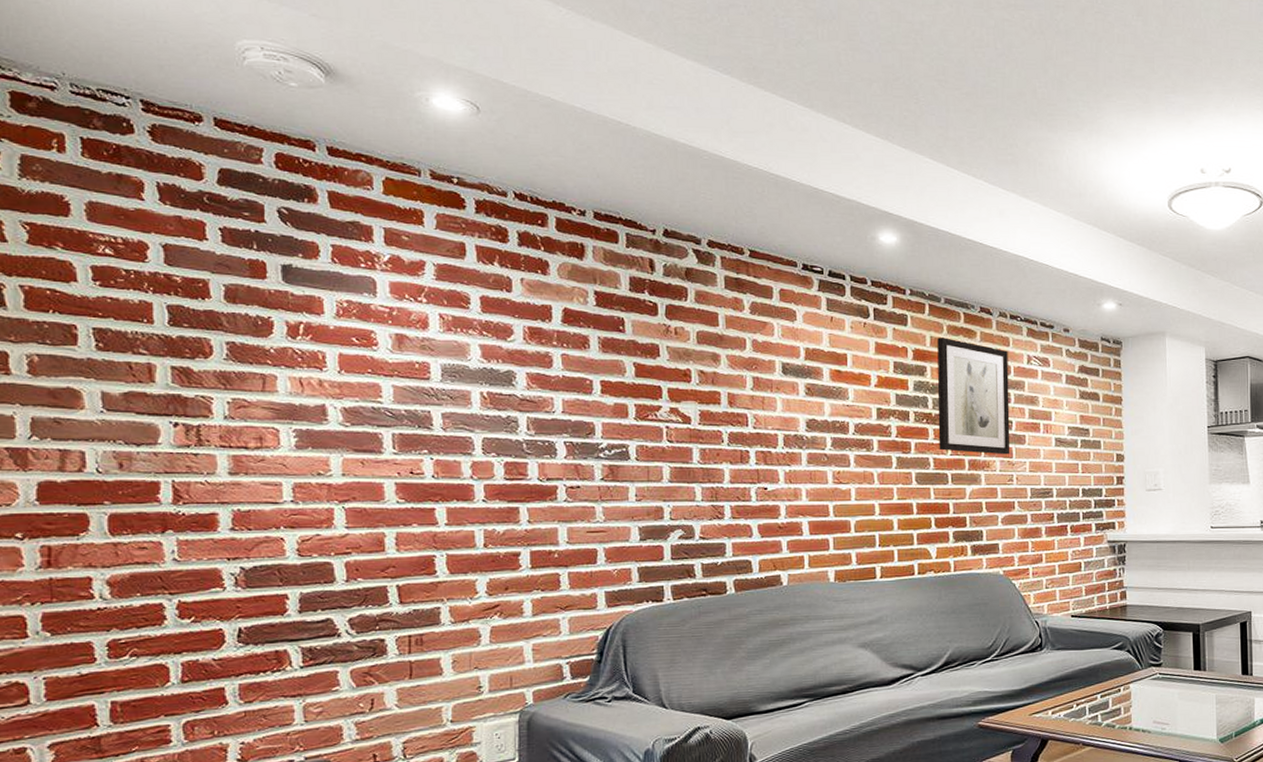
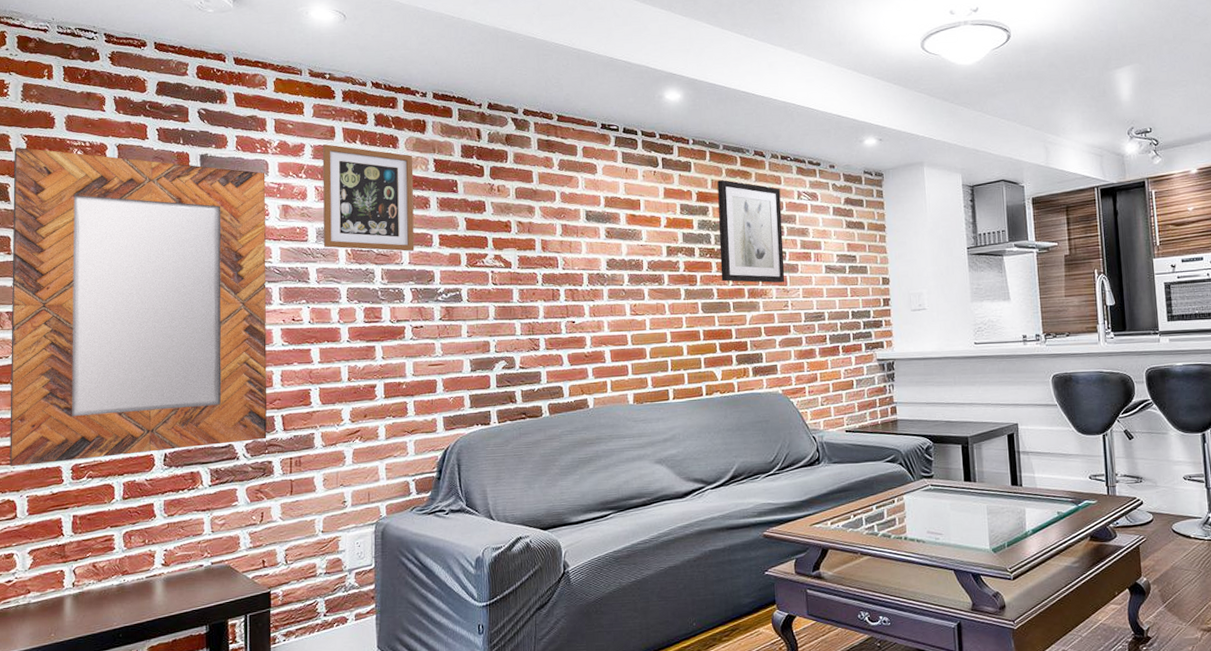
home mirror: none [10,237,378,642] -> present [10,147,267,467]
picture frame: none [448,264,570,398] -> present [322,144,415,252]

